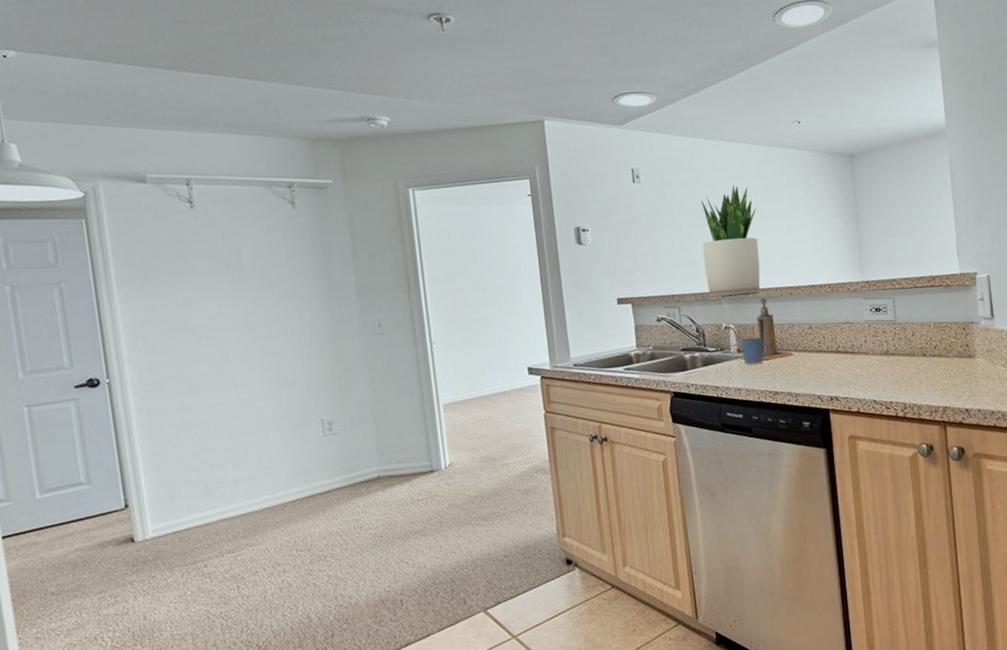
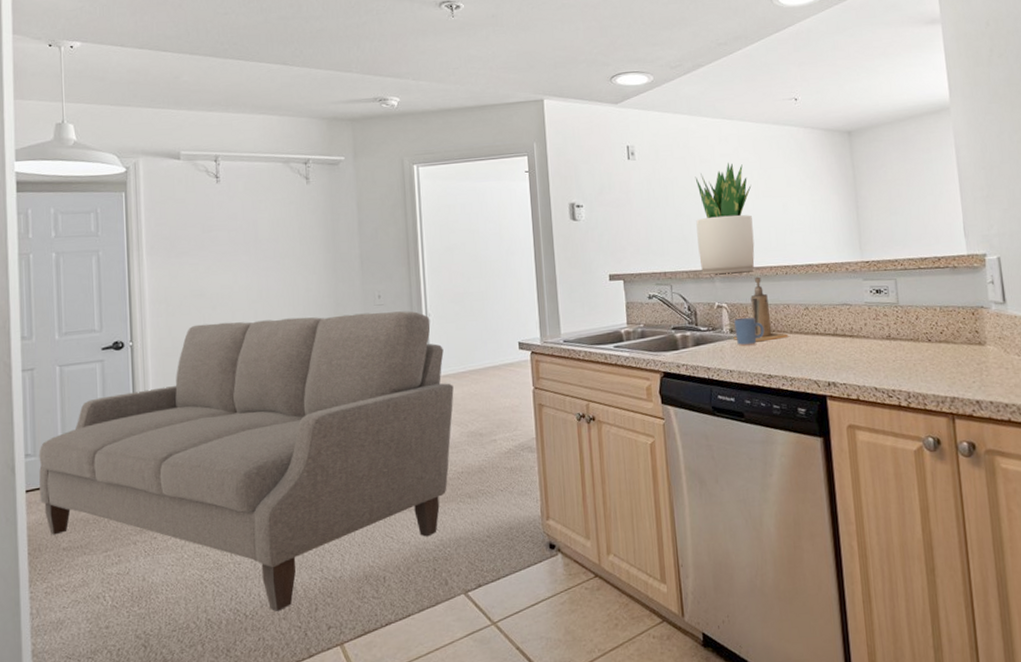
sofa: none [12,339,464,640] -> present [39,311,454,611]

